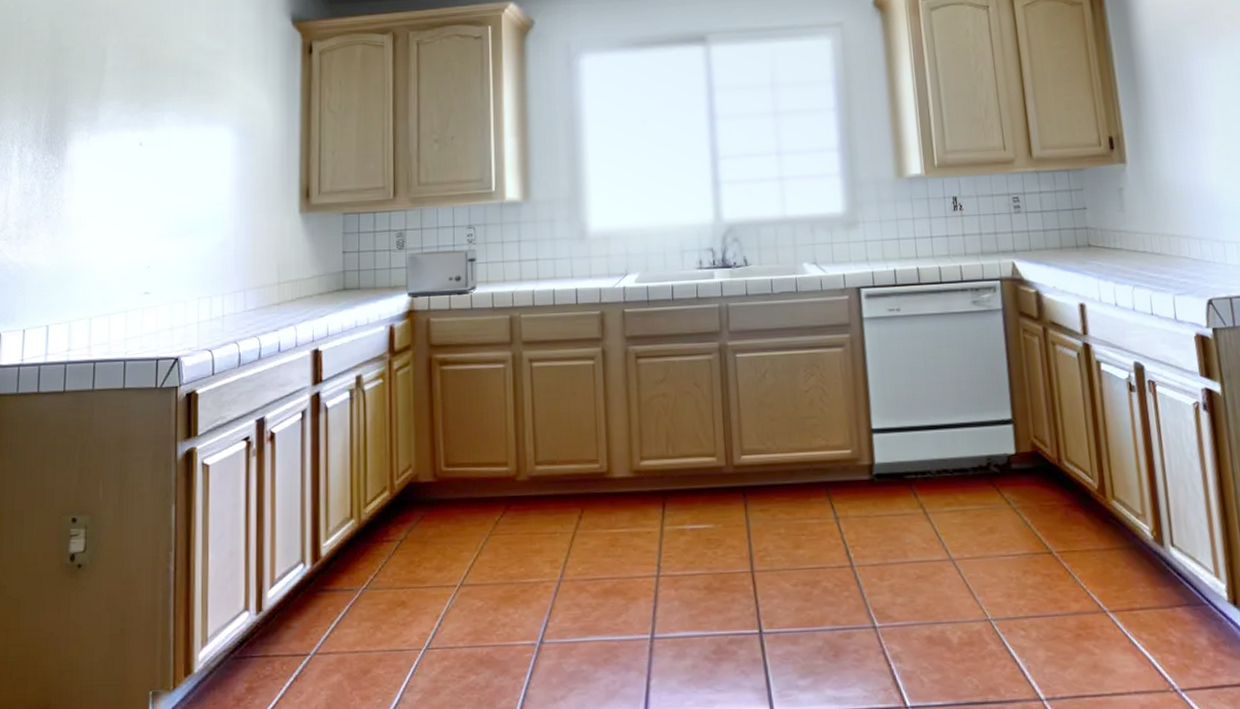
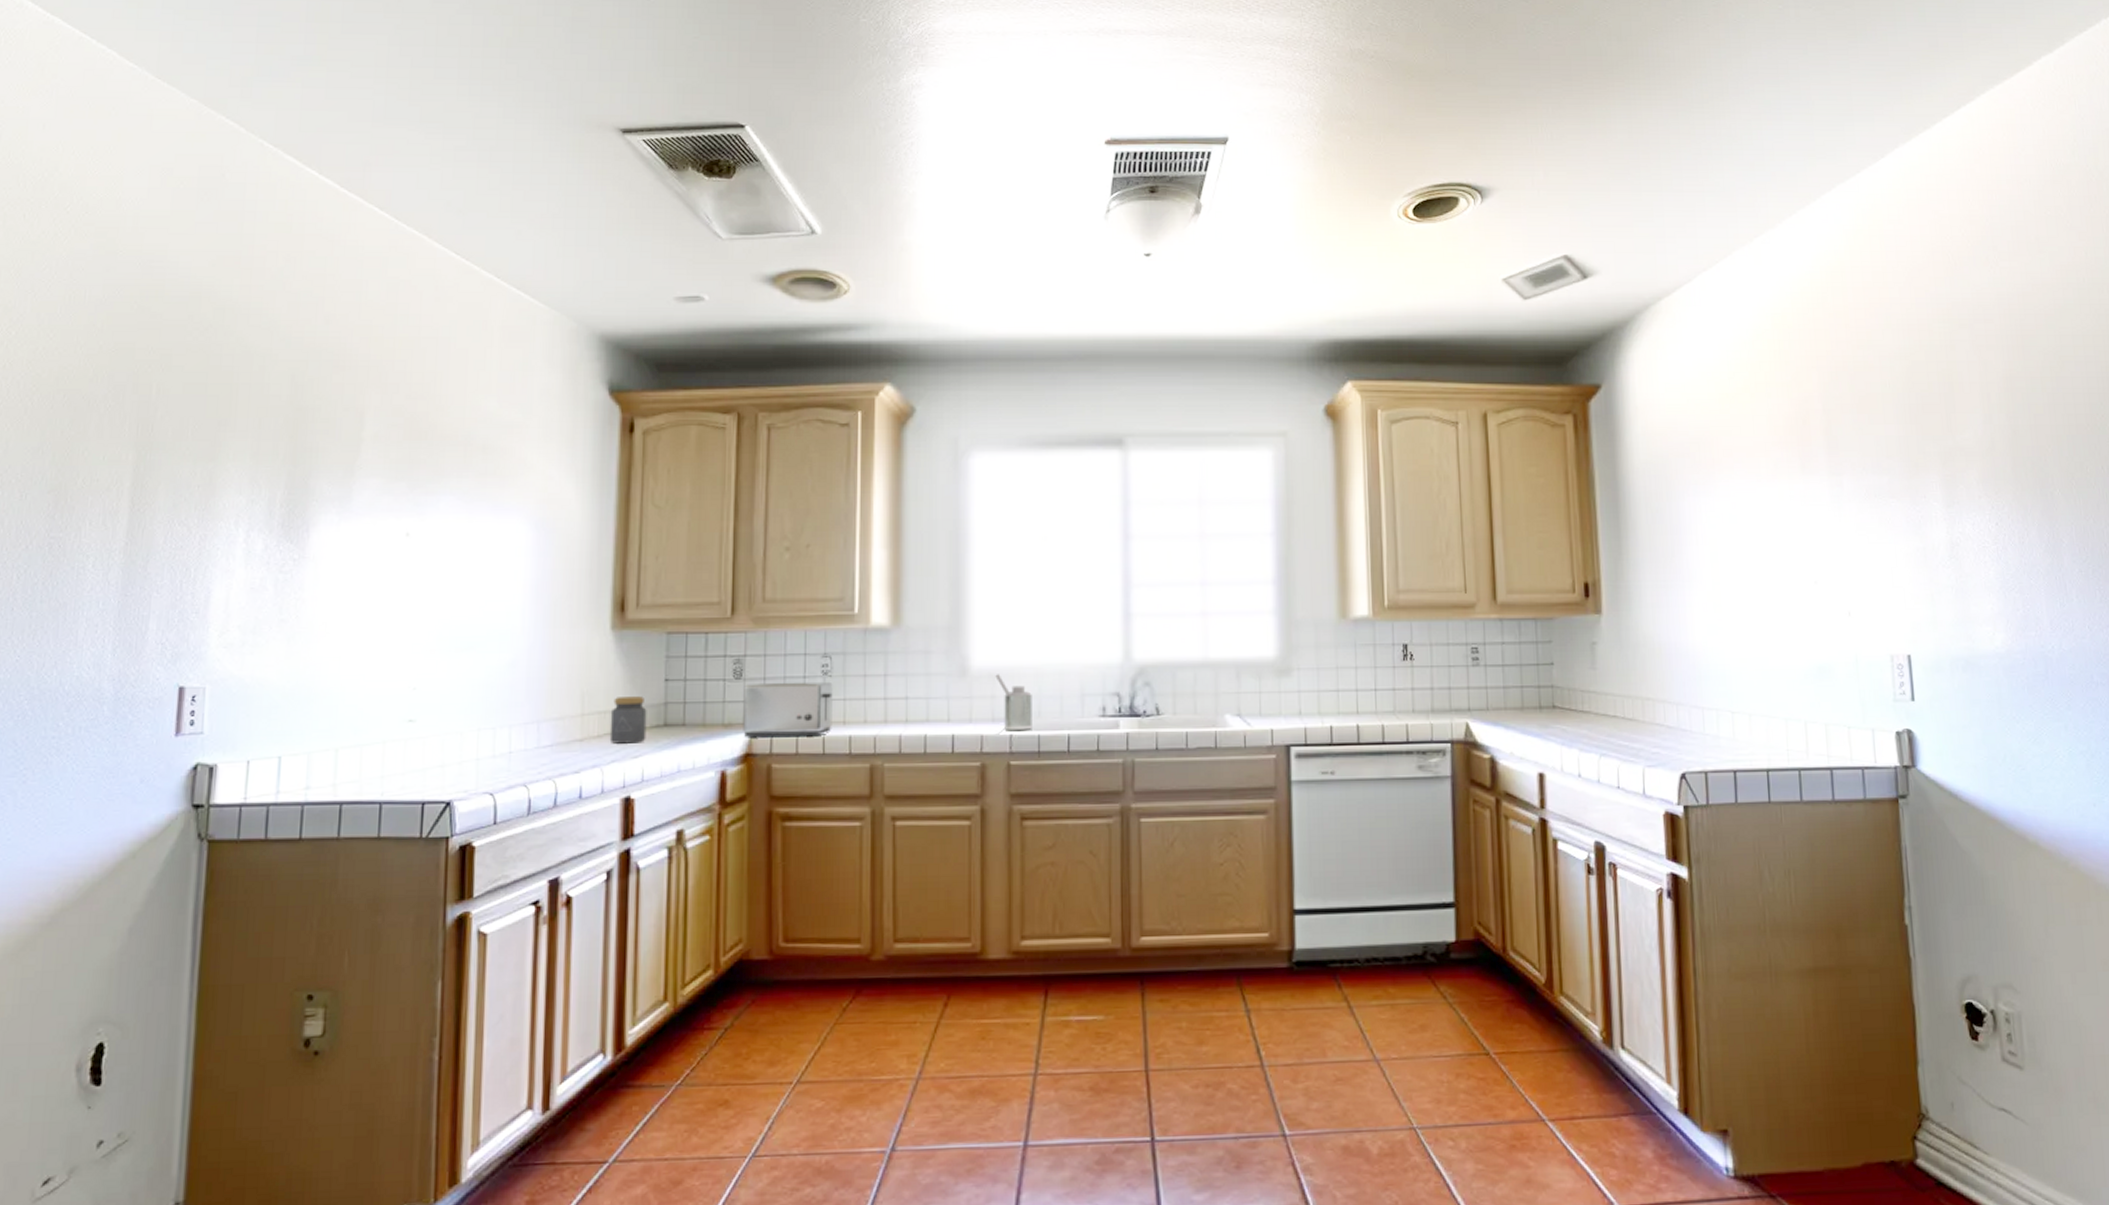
jar: none [300,266,330,306] -> present [609,696,647,744]
soap dispenser: none [609,236,642,284] -> present [995,674,1032,732]

